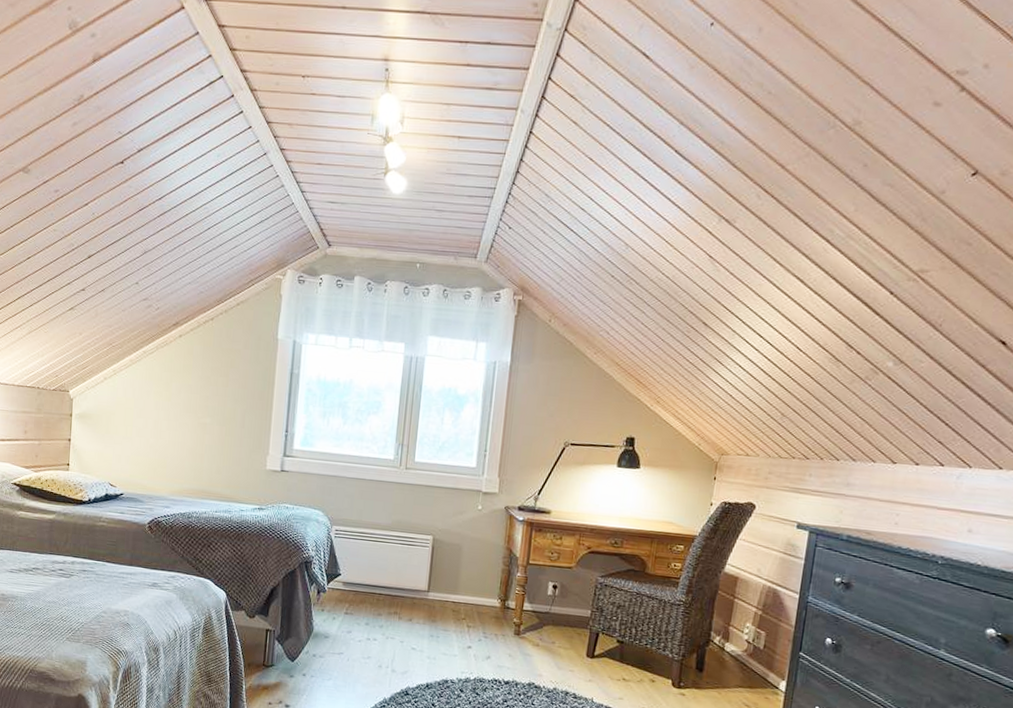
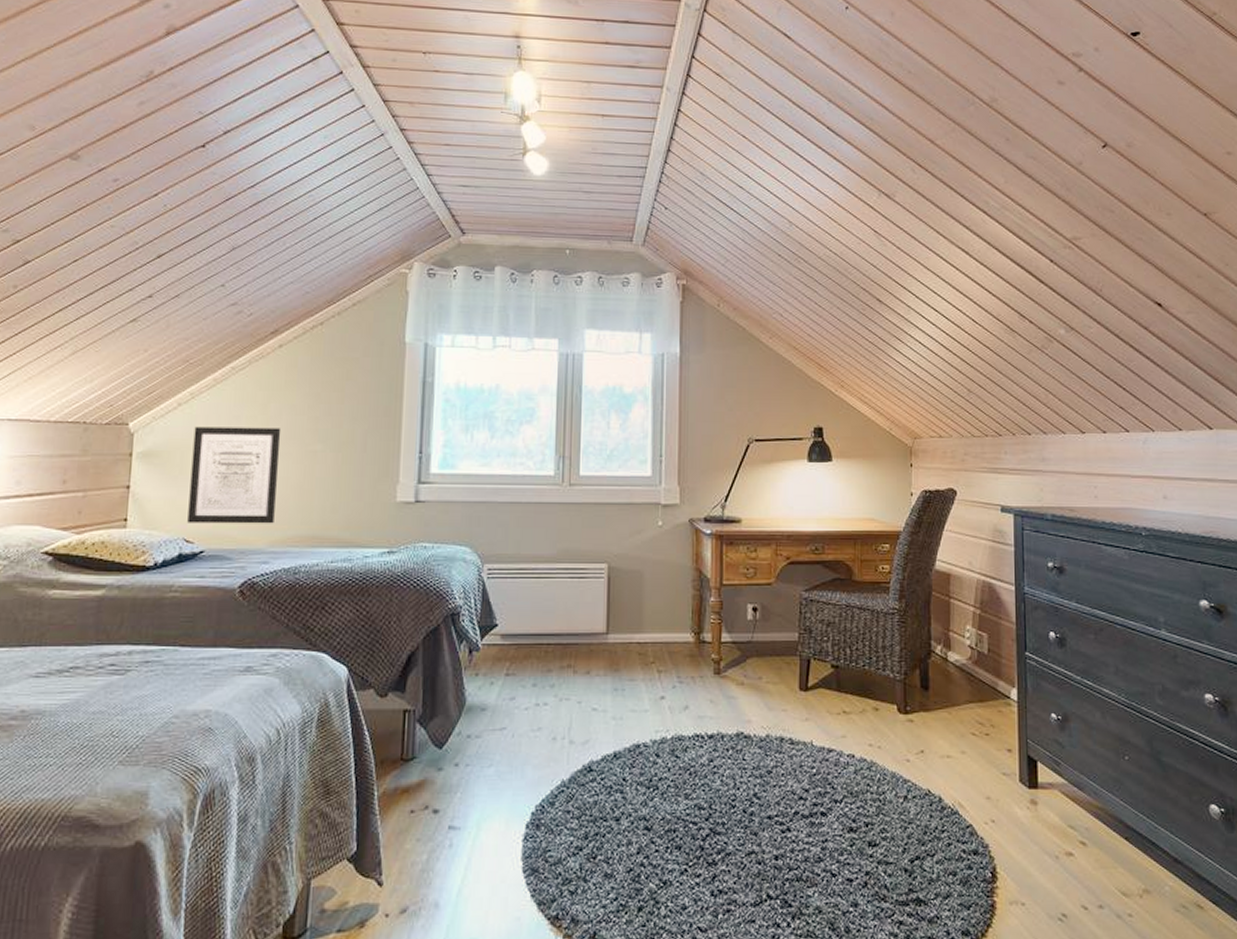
wall art: none [111,397,180,478] -> present [187,426,281,524]

